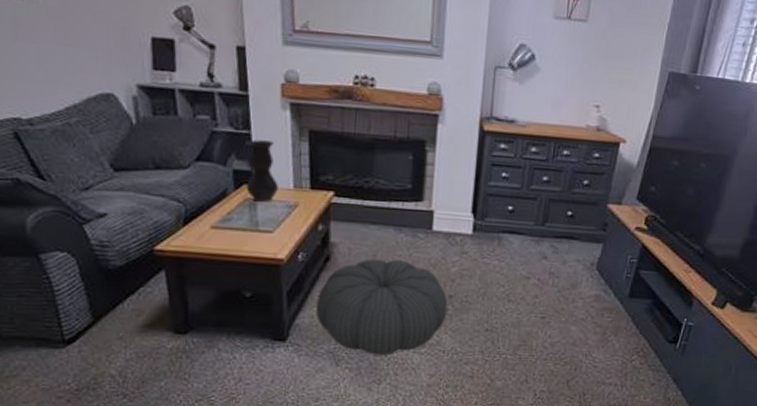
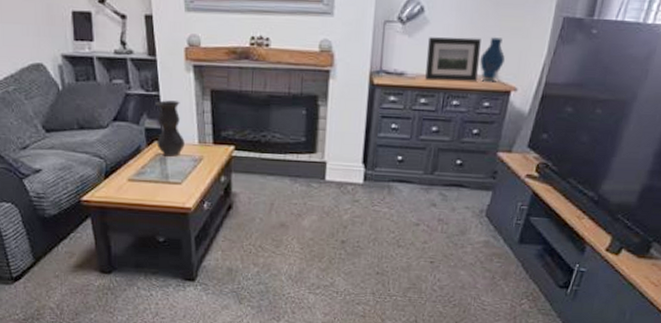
pouf: present [316,259,448,356] -> none [221,207,341,295]
picture frame: none [536,85,591,132] -> present [425,37,481,82]
vase: none [589,88,615,133] -> present [478,37,506,82]

